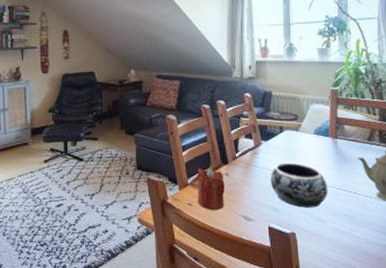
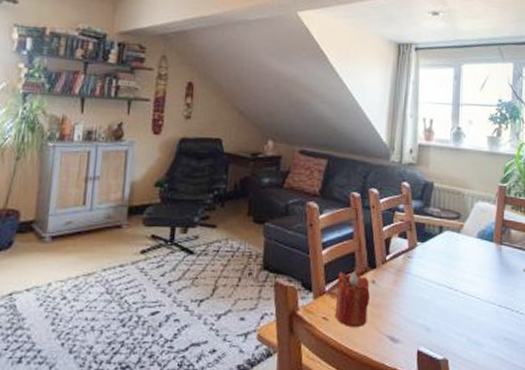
decorative bowl: present [270,162,328,208] -> none [423,270,488,328]

